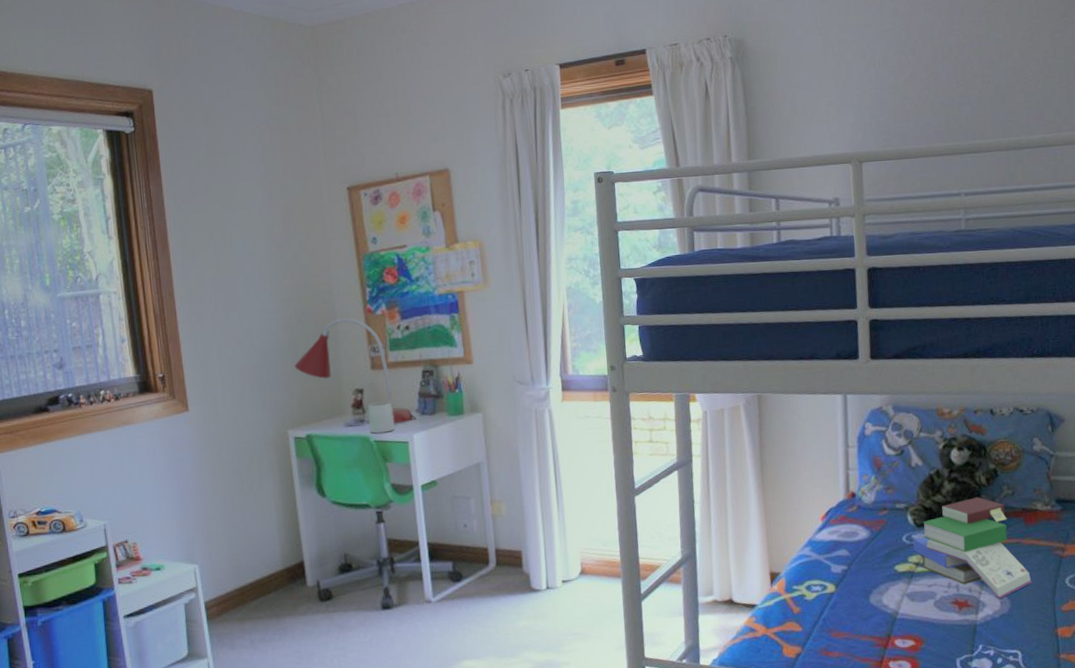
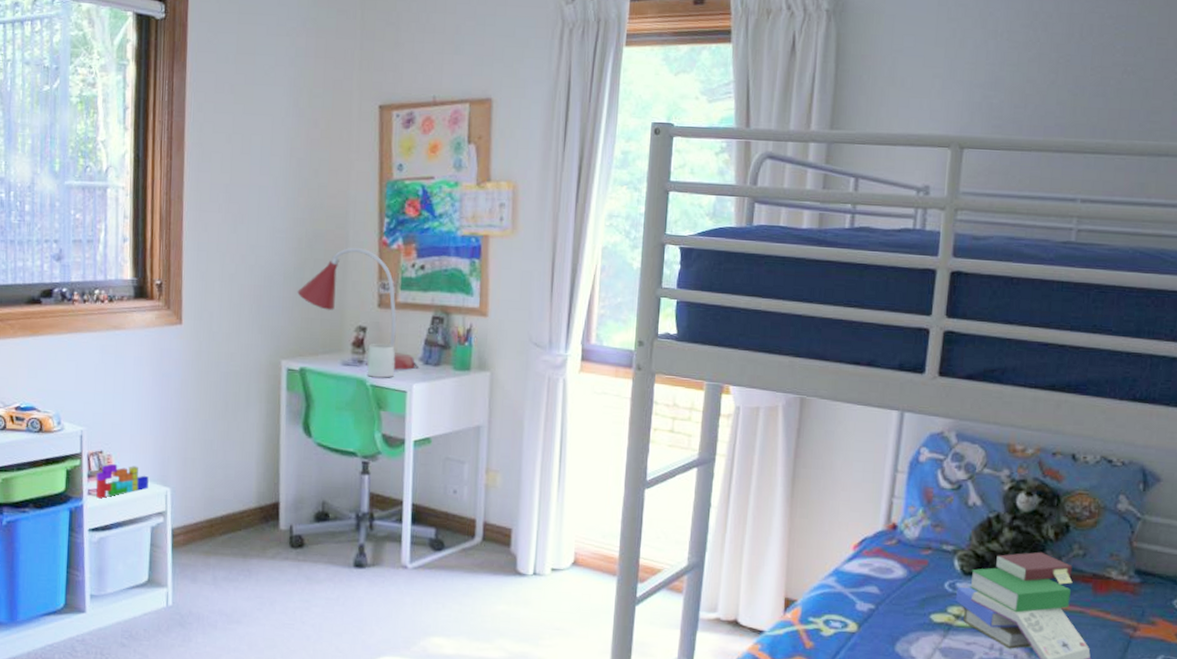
toy blocks: none [124,549,177,586] -> present [95,463,149,499]

